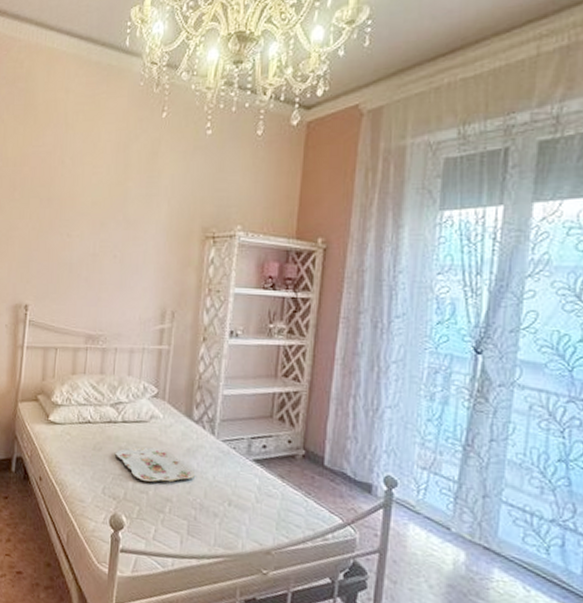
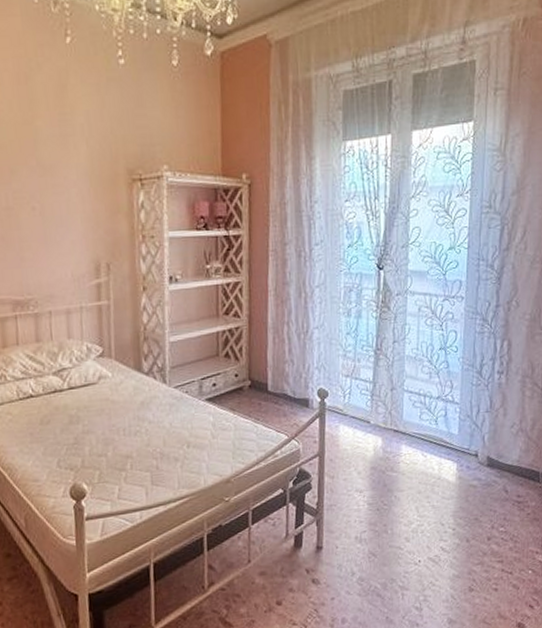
serving tray: present [115,447,195,482] -> none [66,407,152,444]

